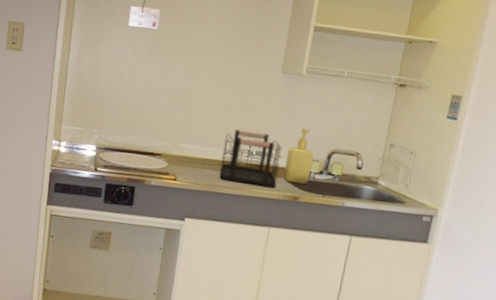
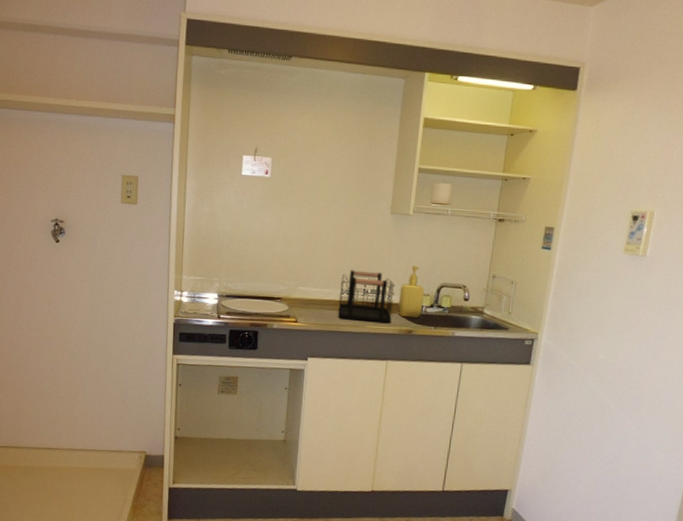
mug: none [326,42,351,68] -> present [431,182,453,206]

